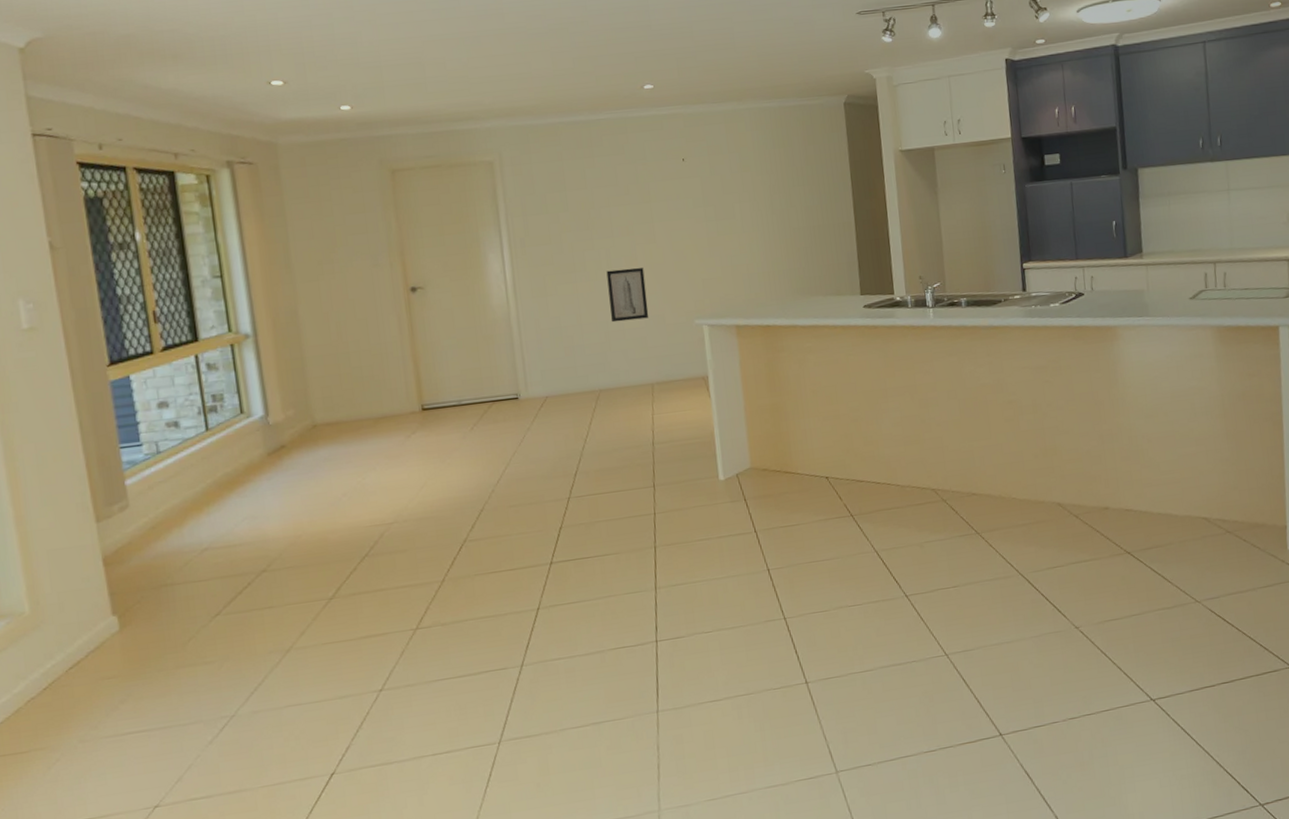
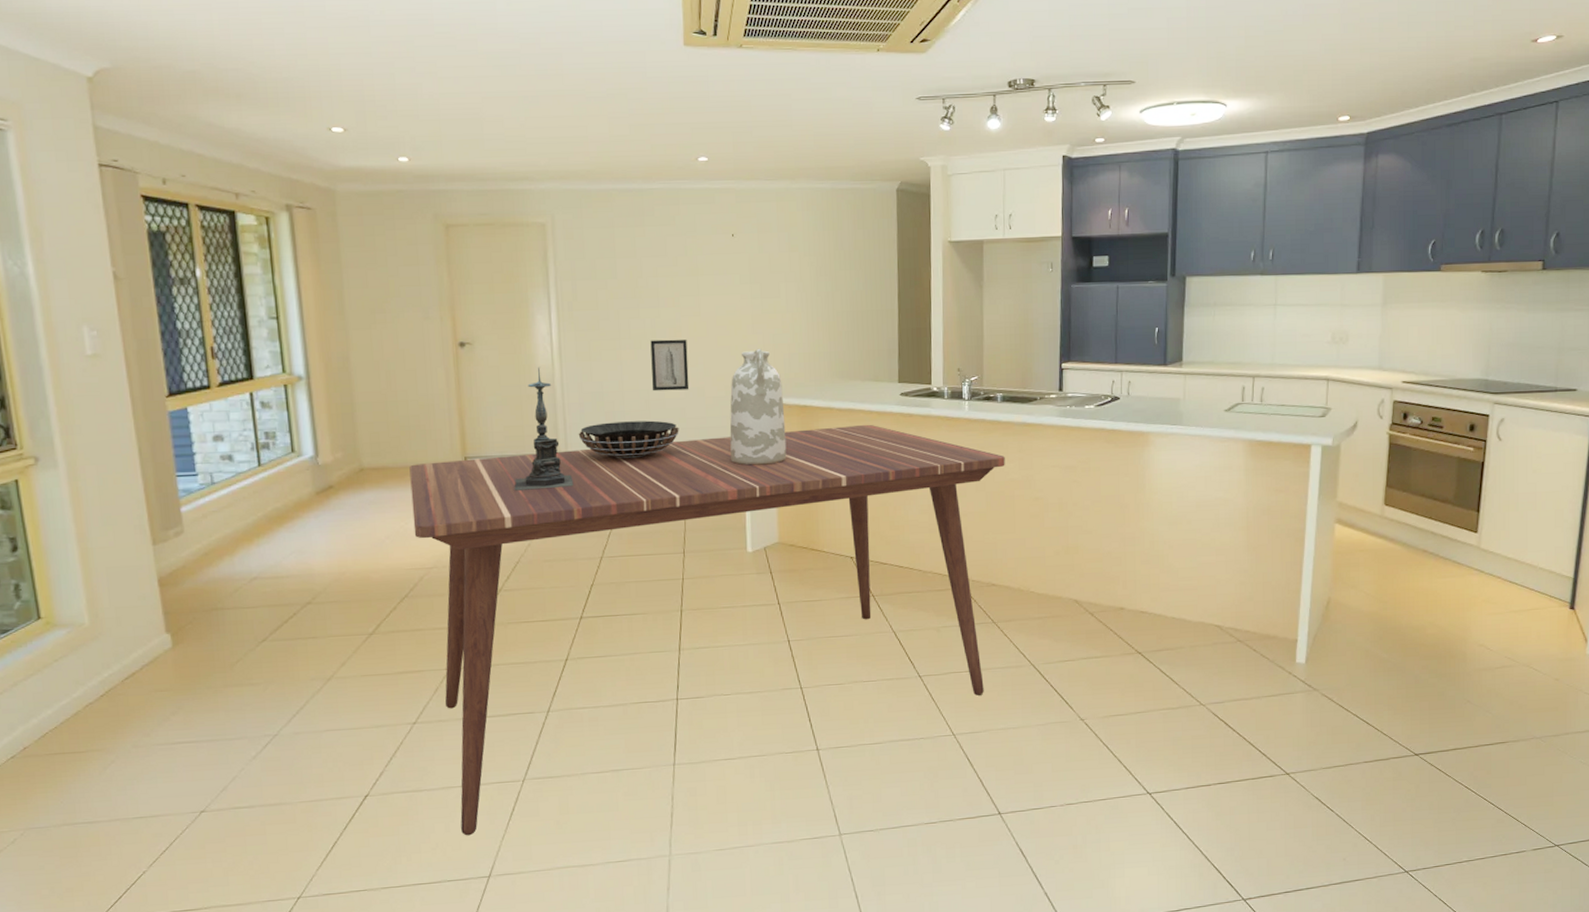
dining table: none [364,339,975,809] -> present [409,424,1005,836]
candle holder: none [474,305,536,436] -> present [514,366,574,491]
decorative bowl: none [537,352,642,394] -> present [578,420,679,459]
vase: none [691,270,753,391] -> present [729,348,787,466]

